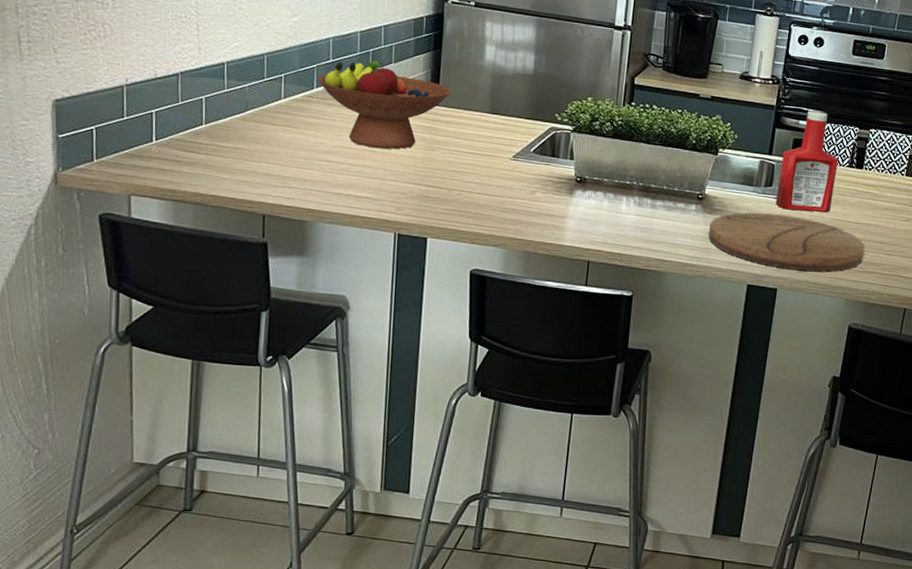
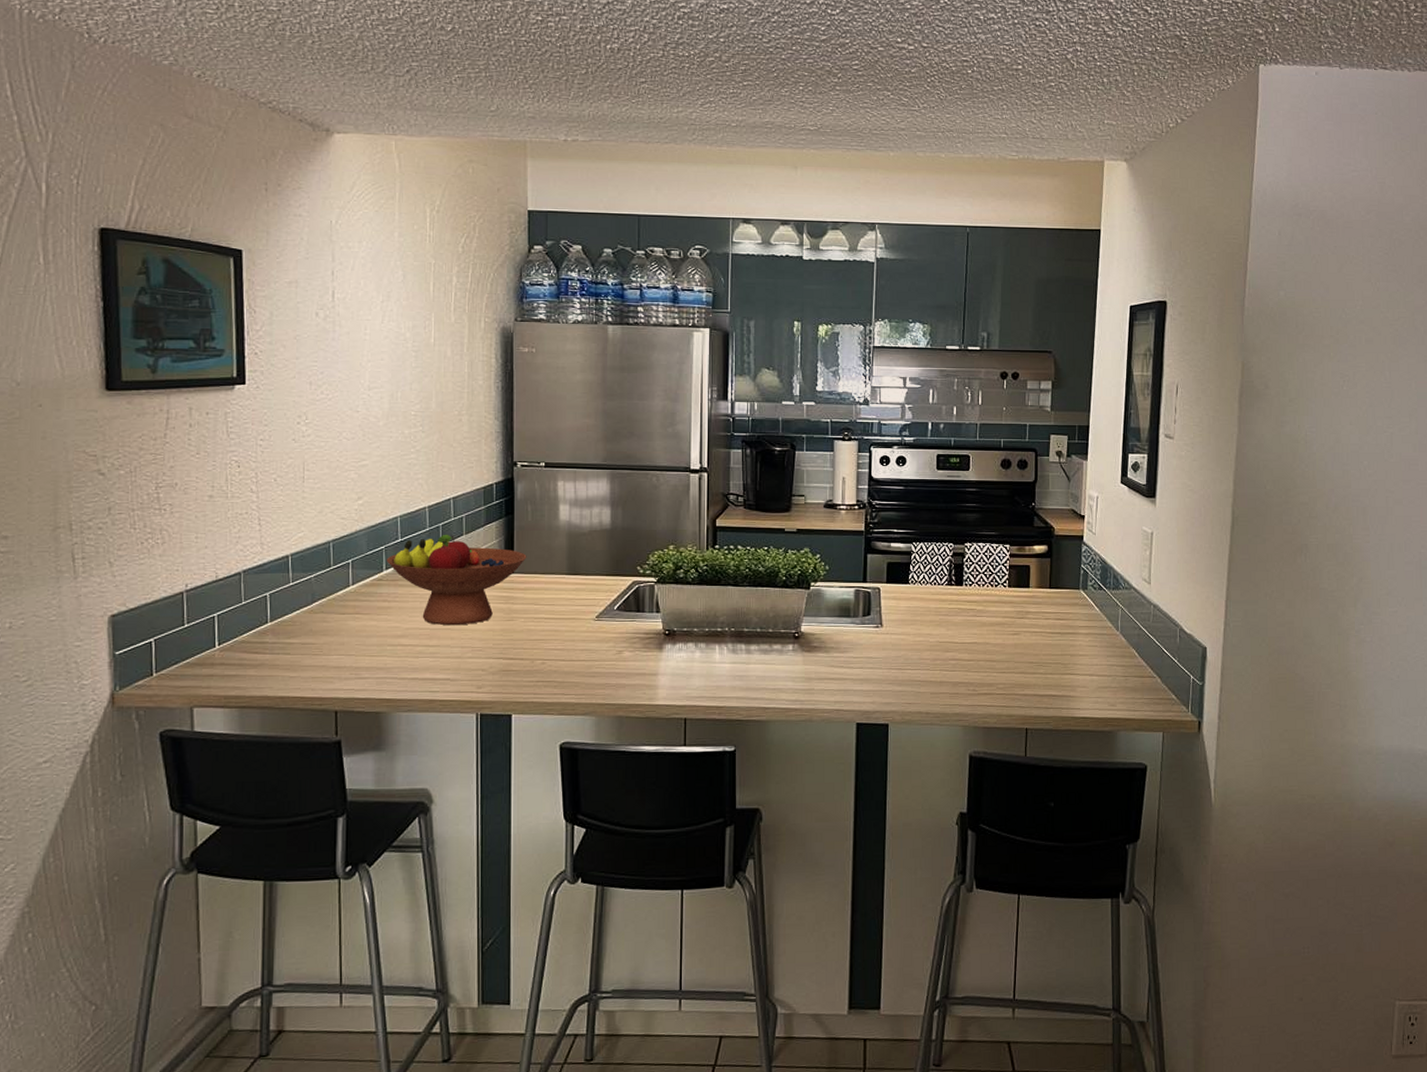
cutting board: present [708,212,866,272] -> none [810,643,976,701]
ketchup bottle: present [775,110,839,213] -> none [876,532,936,638]

